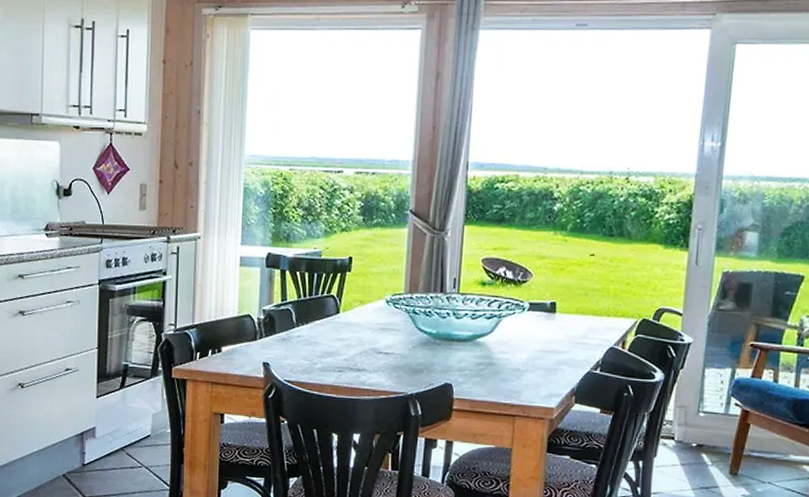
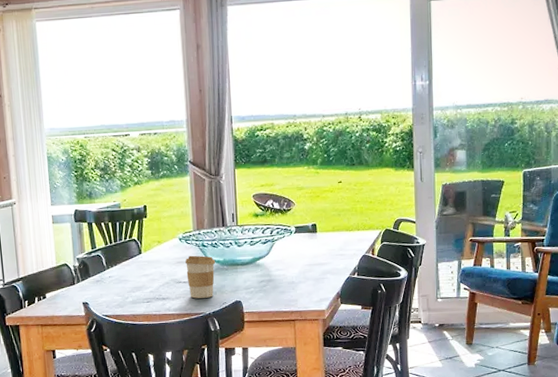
coffee cup: none [389,322,427,376] -> present [184,255,216,299]

